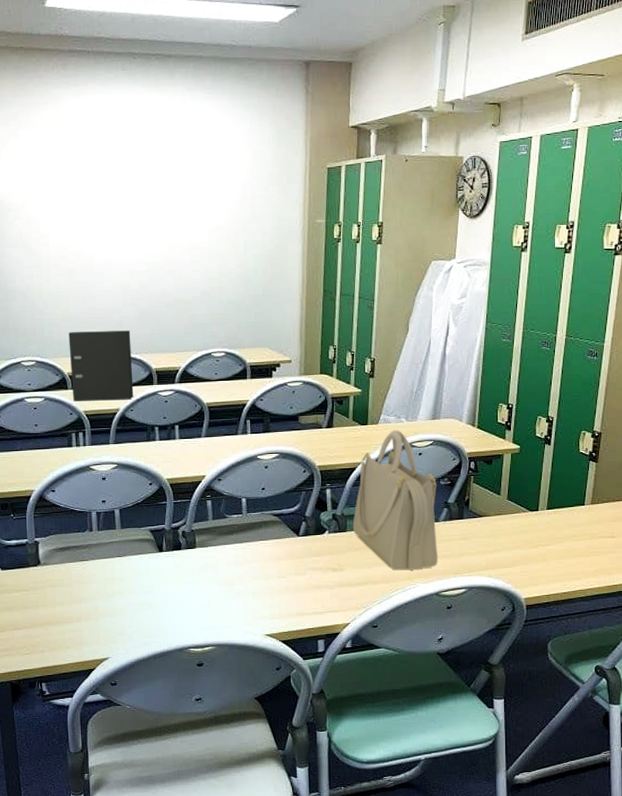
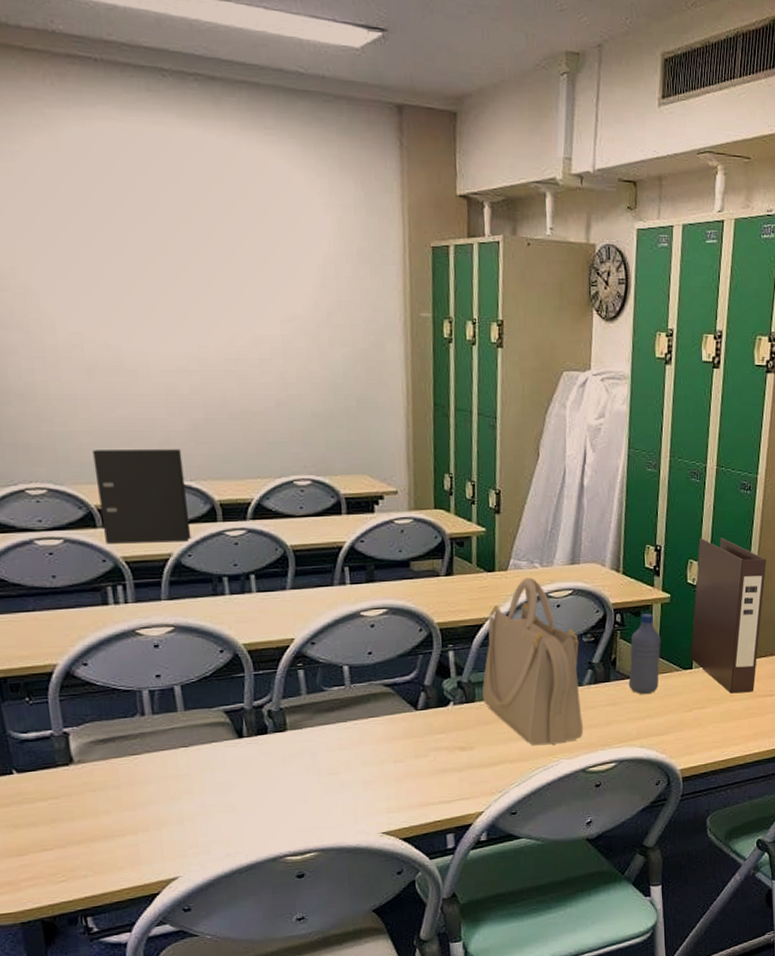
water bottle: none [480,462,510,531] -> present [628,614,661,694]
binder: none [537,397,611,534] -> present [691,537,767,694]

